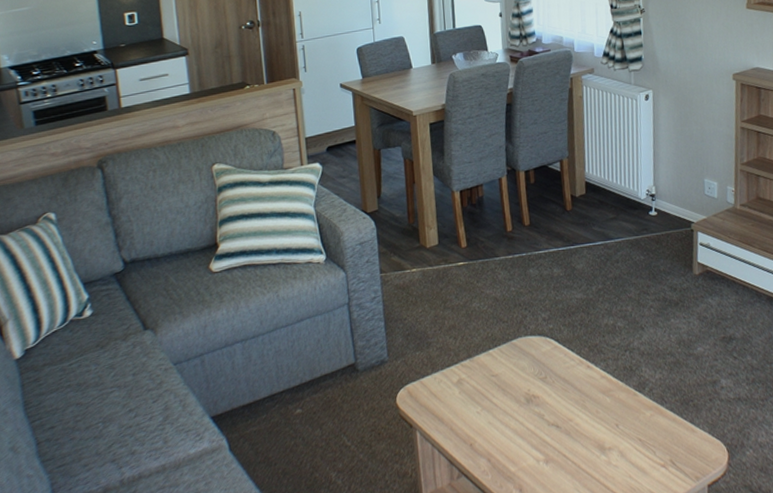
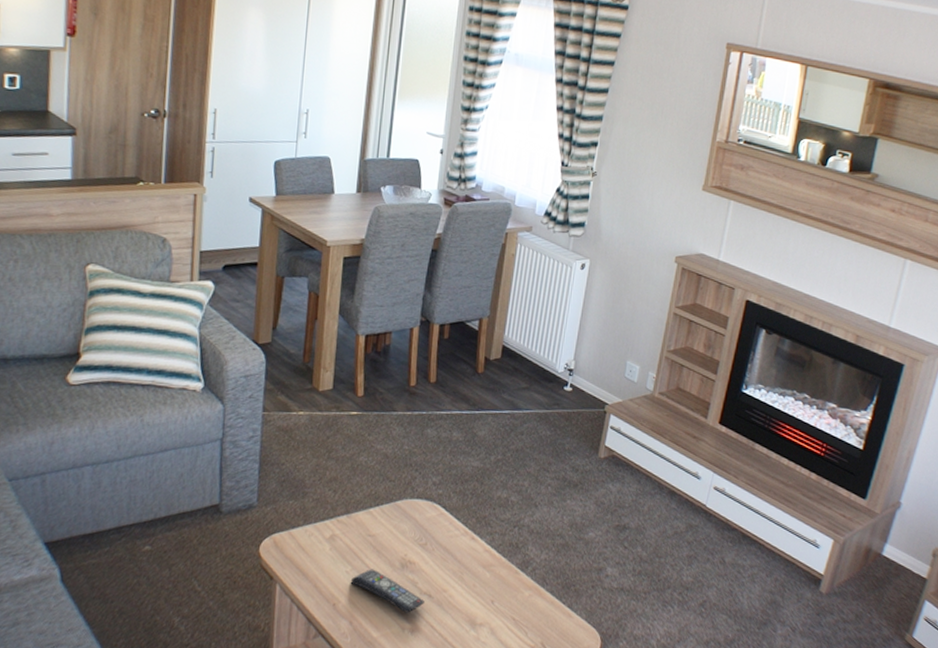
remote control: none [482,407,554,445] -> present [350,569,424,613]

